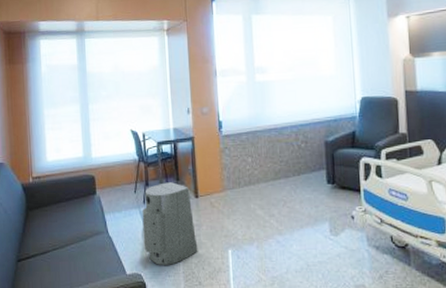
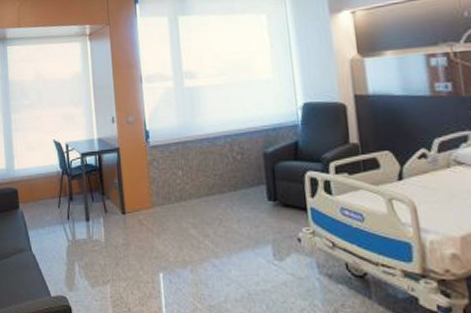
air purifier: present [142,182,198,265] -> none [66,197,126,288]

